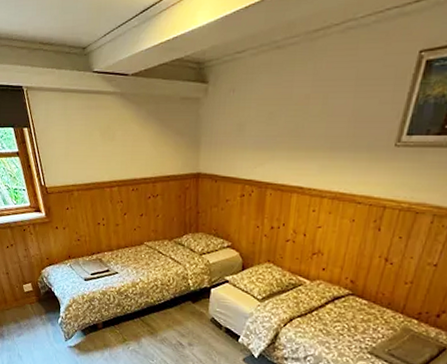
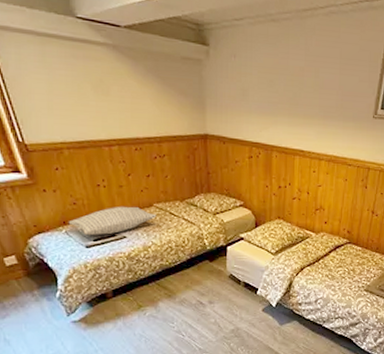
pillow: none [72,243,146,270] -> present [68,206,157,235]

